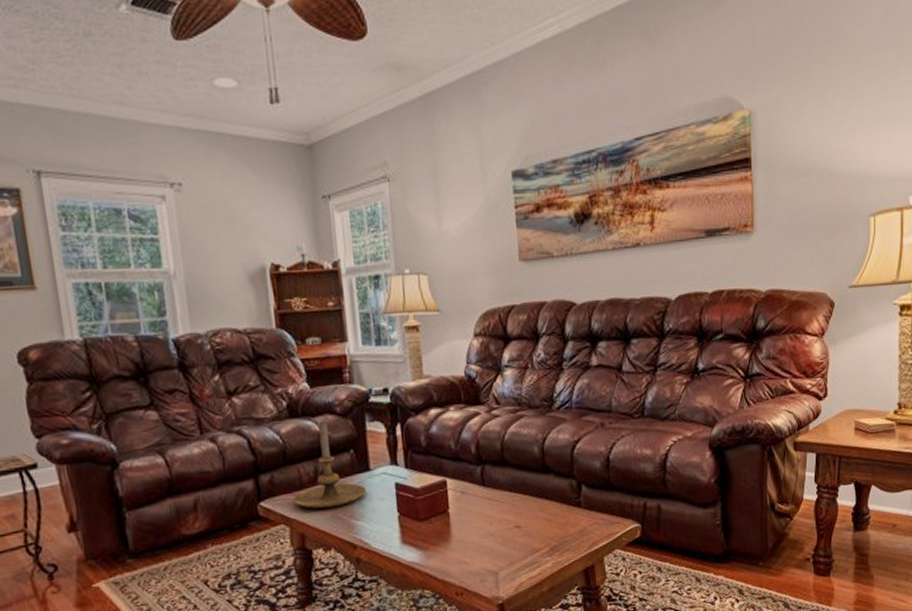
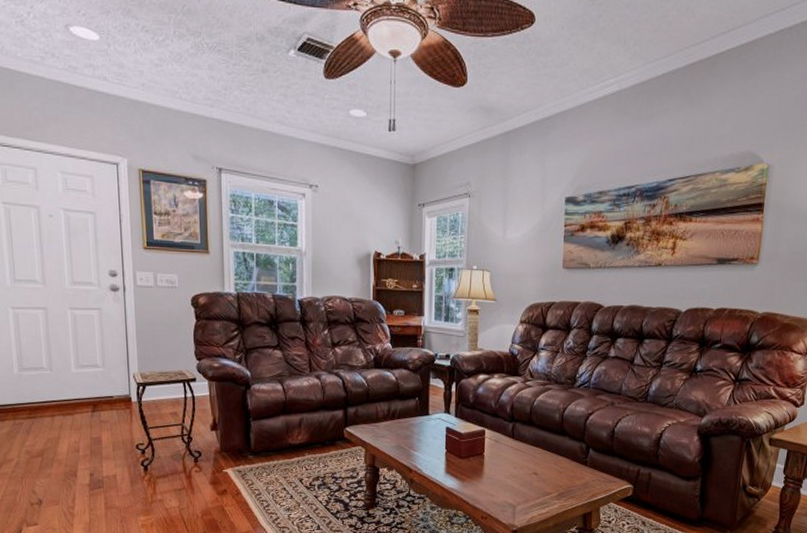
candle holder: present [293,420,367,509] -> none [370,373,424,438]

